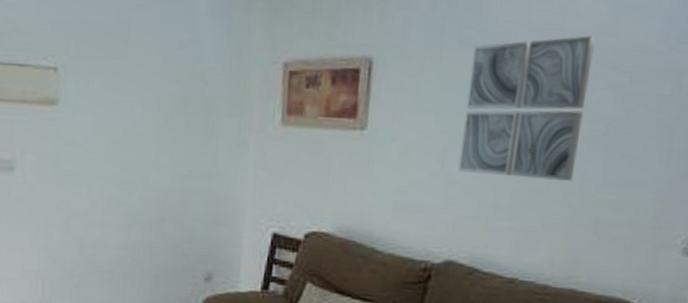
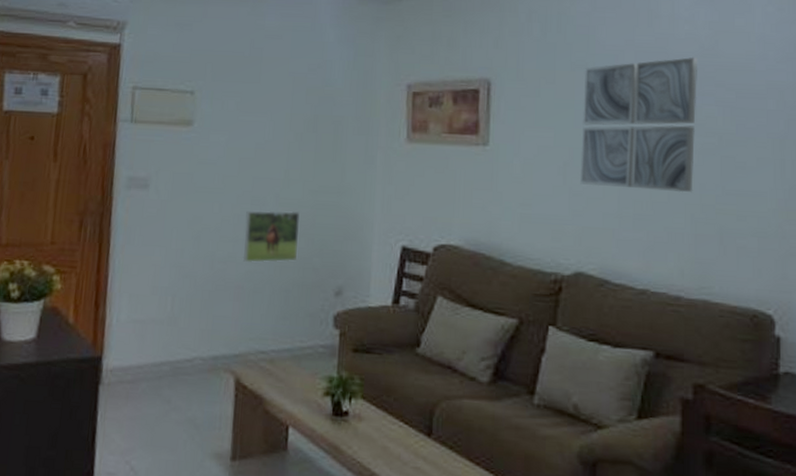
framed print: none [112,195,170,248] -> present [243,210,300,263]

